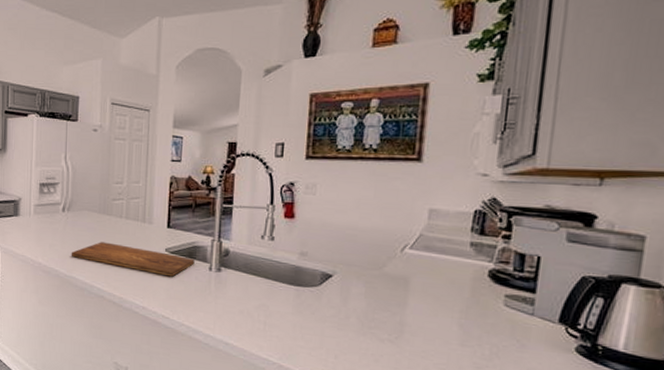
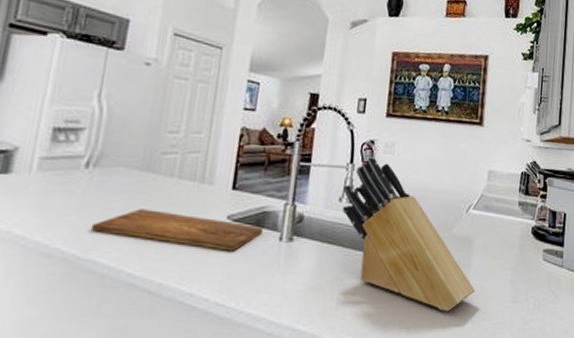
knife block: none [265,197,413,345] -> present [342,156,475,311]

